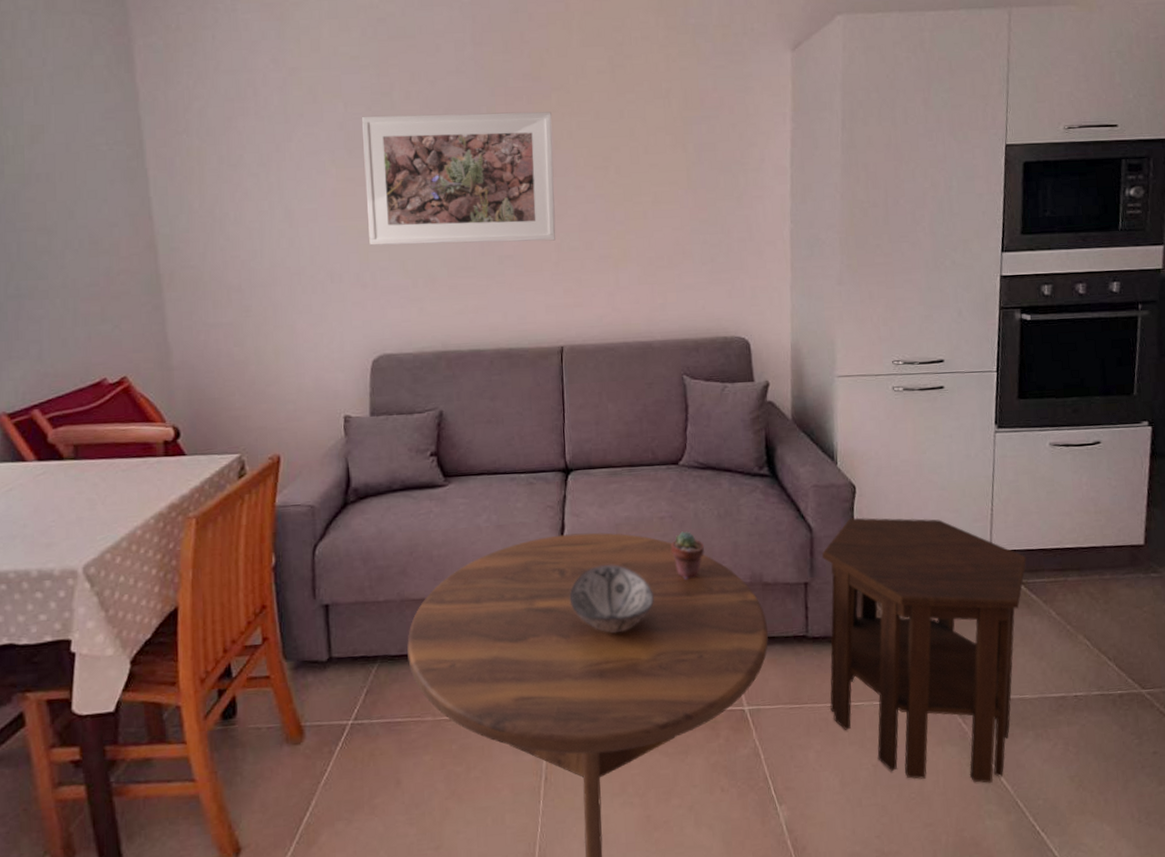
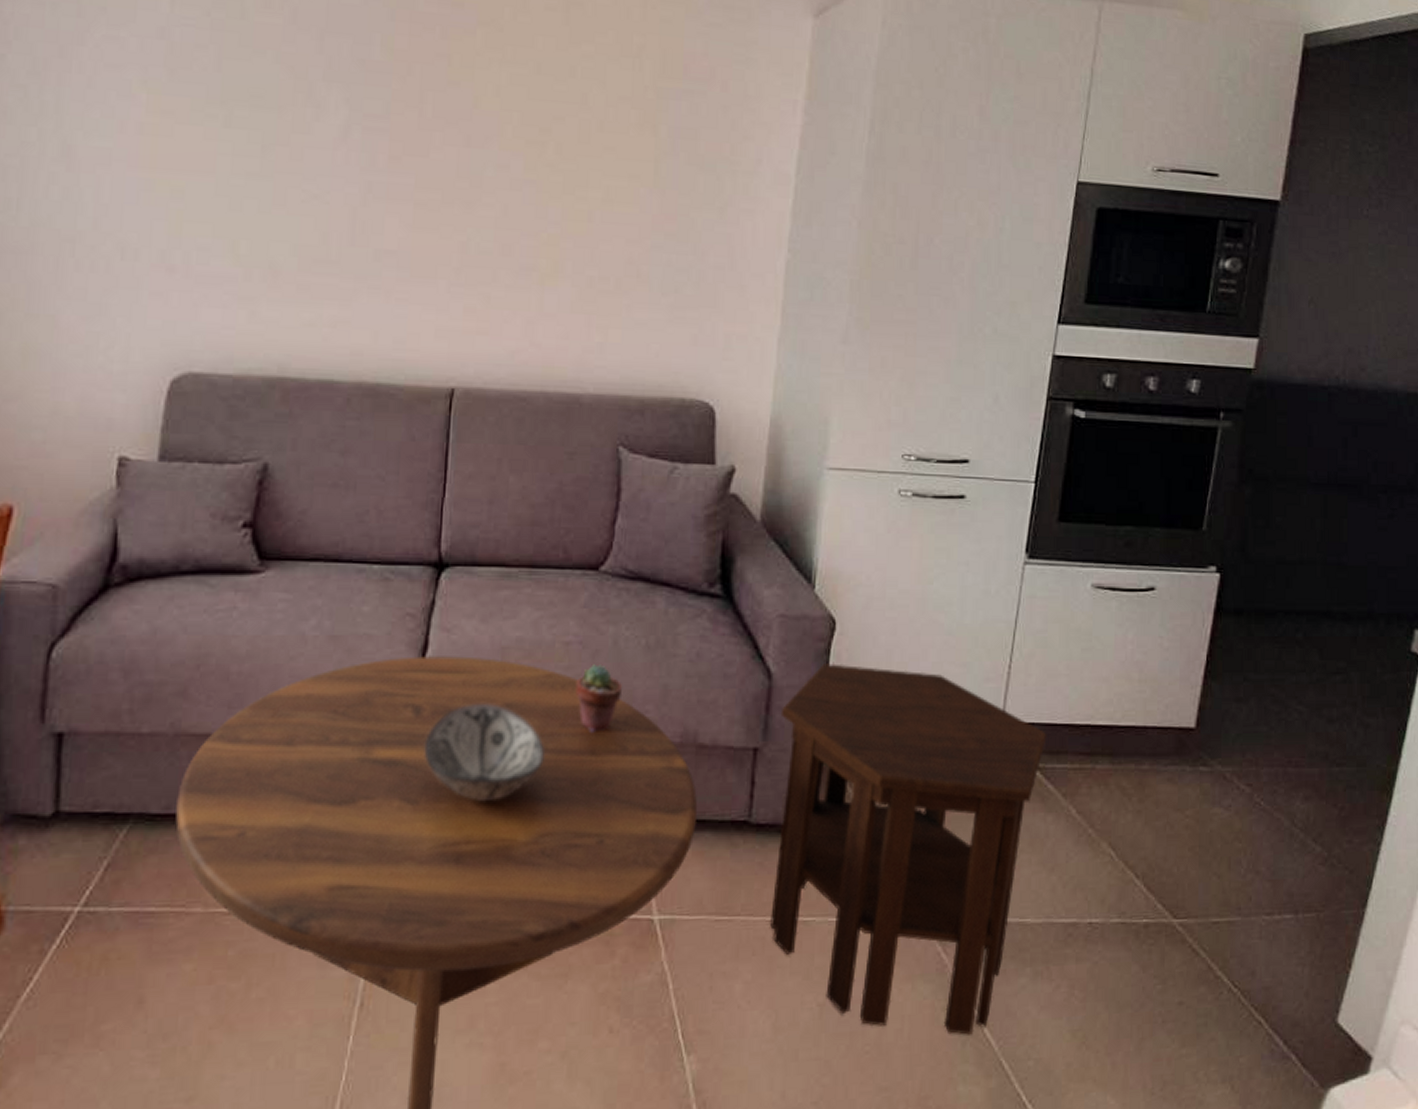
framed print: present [361,112,556,246] -> none [186,22,474,237]

